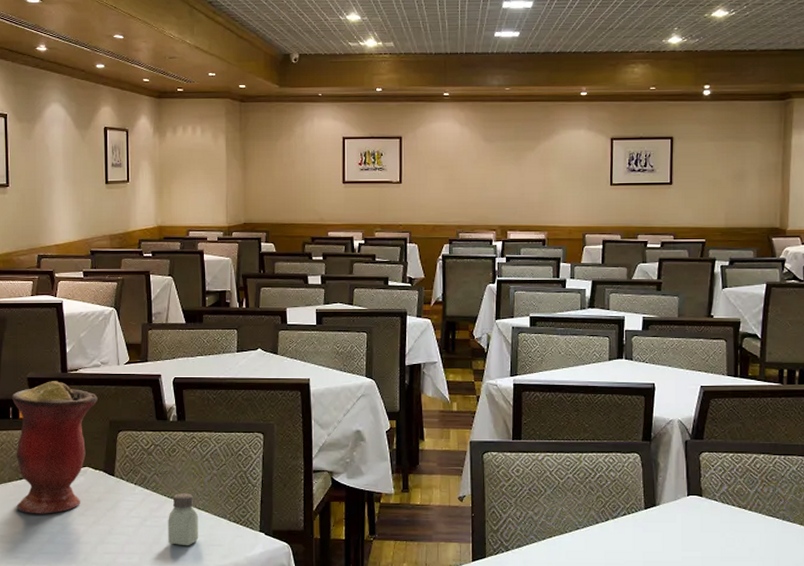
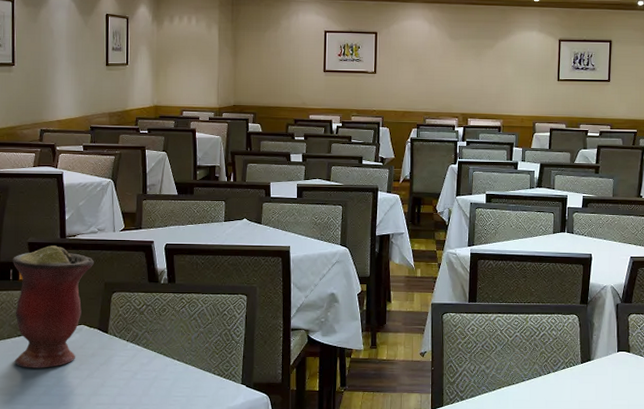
saltshaker: present [168,493,199,546] -> none [157,349,186,397]

